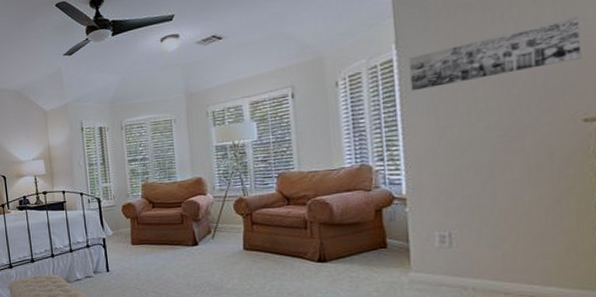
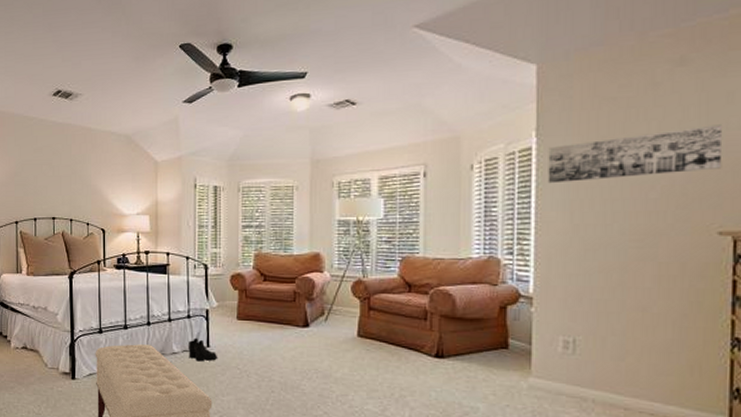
boots: none [89,264,118,285] -> present [187,337,218,362]

